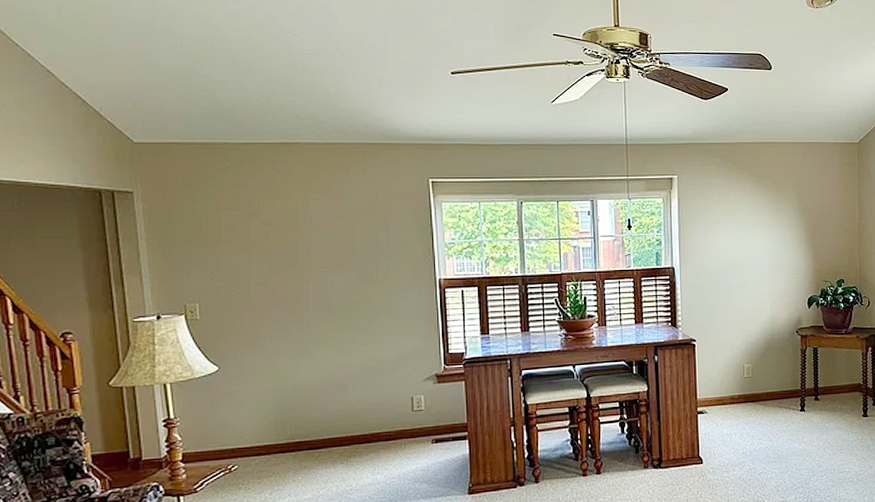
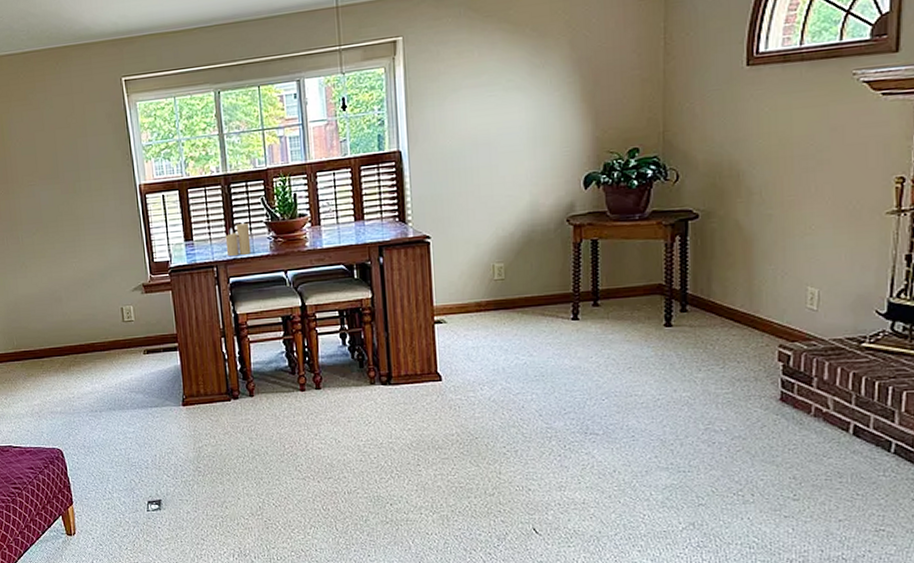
candle: none [520,317,544,351] -> present [225,219,252,257]

